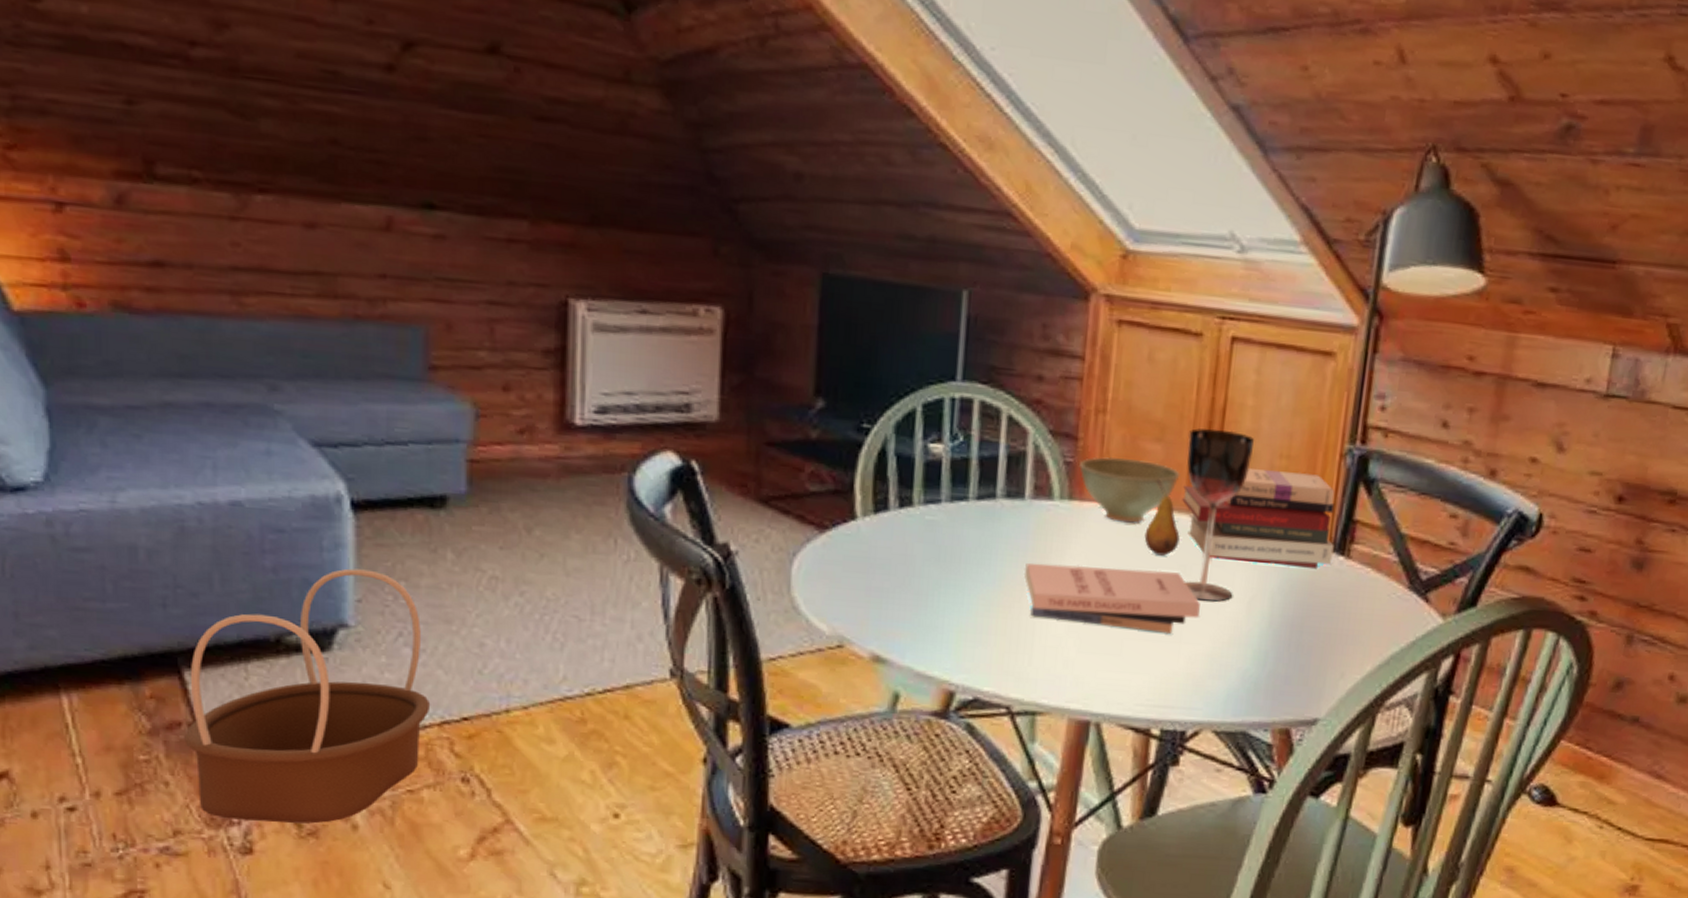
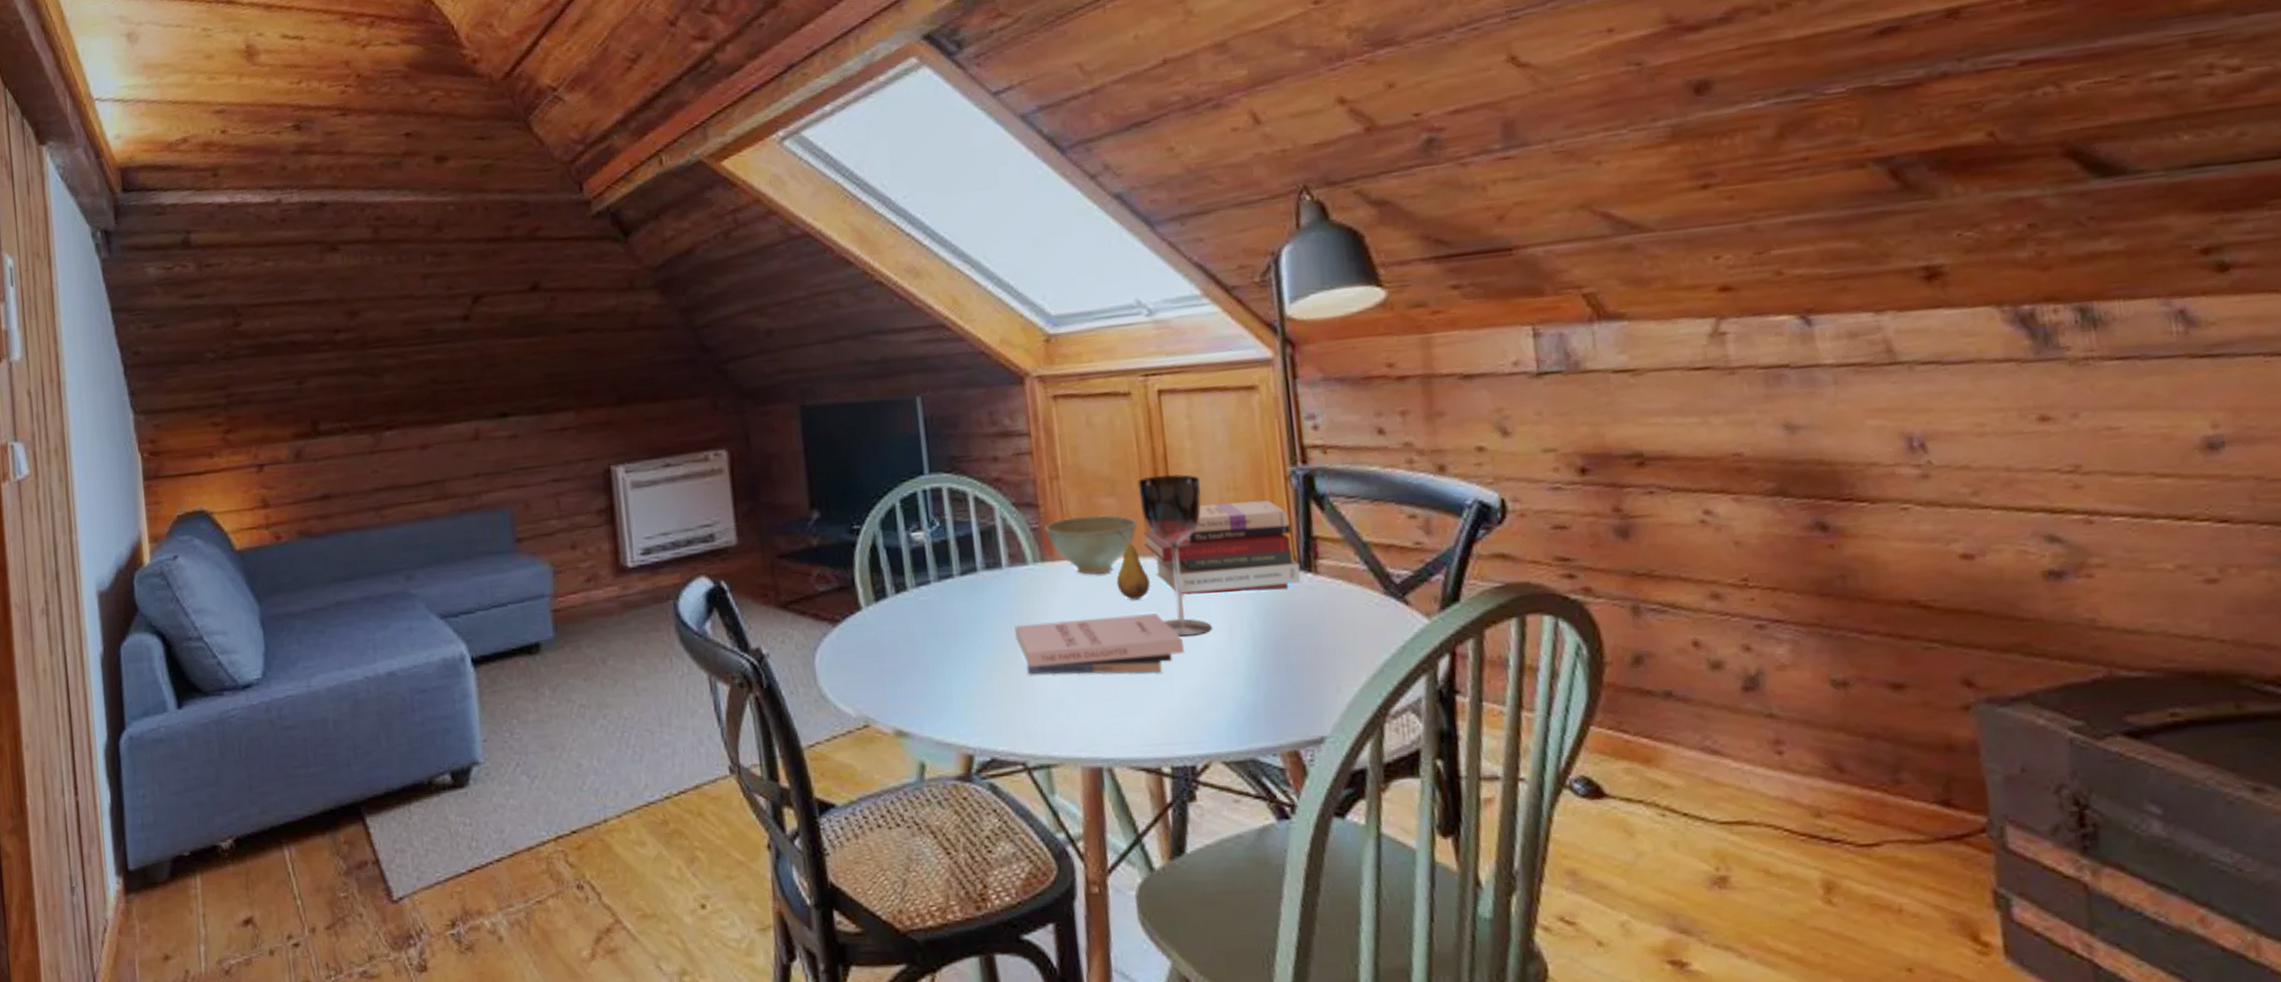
basket: present [184,568,431,824] -> none [370,713,547,942]

